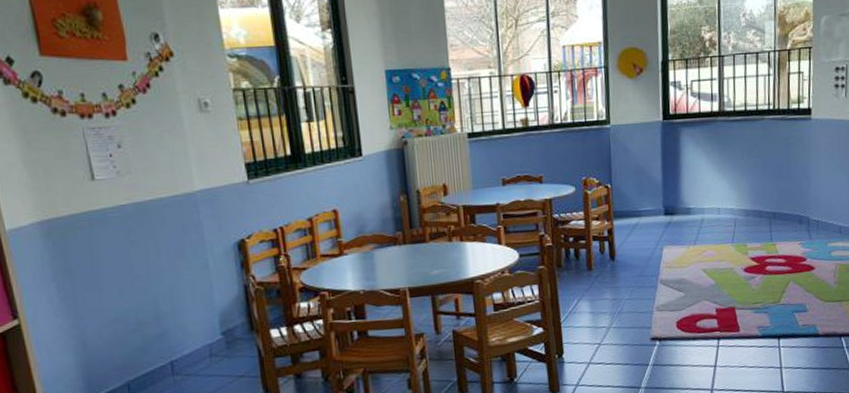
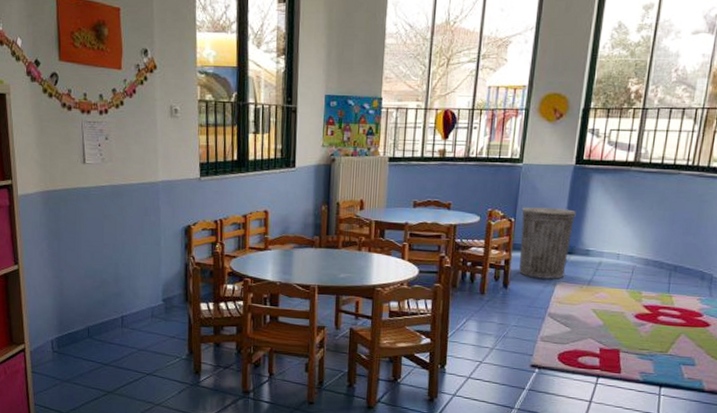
trash can: none [616,168,672,245] -> present [518,206,576,279]

